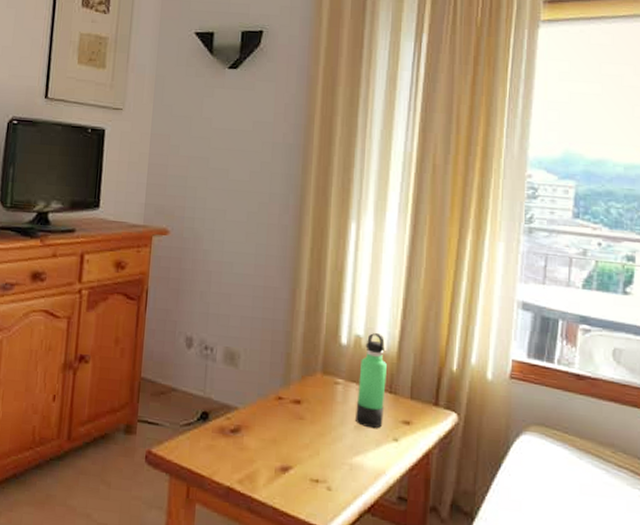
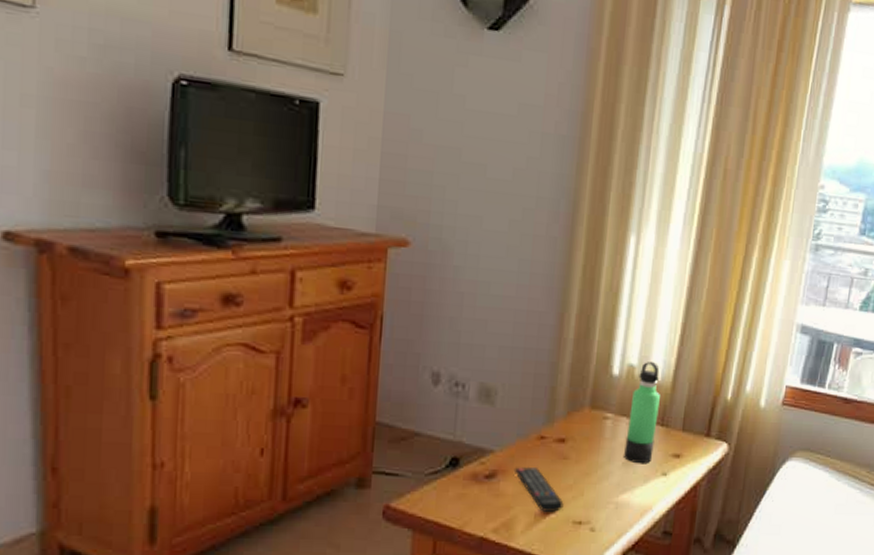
remote control: none [255,424,301,469] -> present [513,466,564,512]

